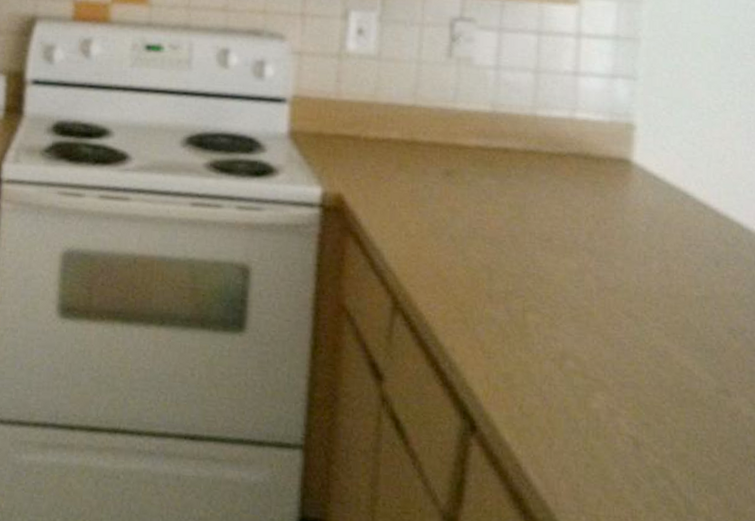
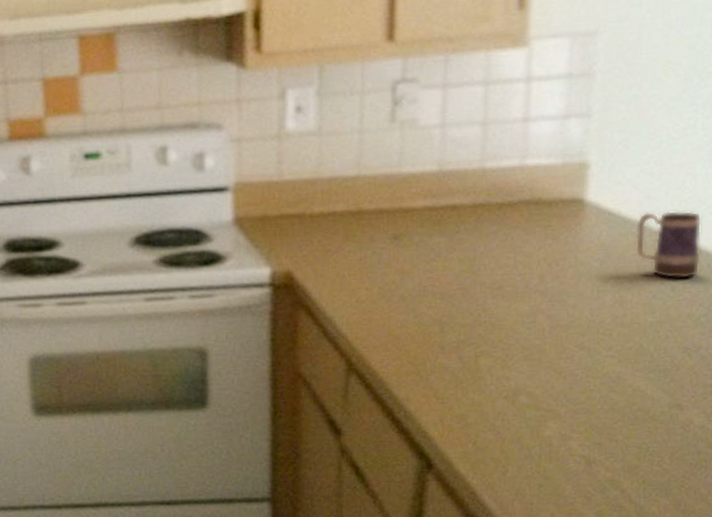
mug: none [680,181,744,255] -> present [635,210,702,279]

